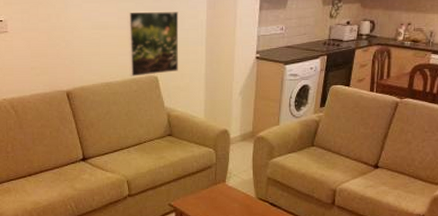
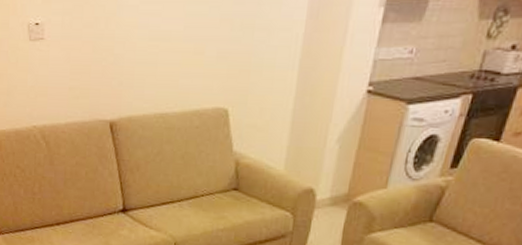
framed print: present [127,11,179,77] -> none [191,18,267,108]

